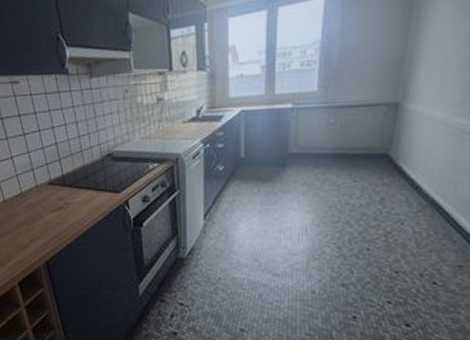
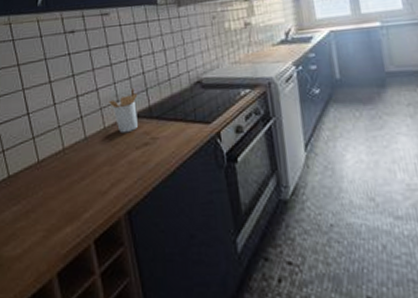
utensil holder: none [24,158,52,198] -> present [109,88,138,133]

